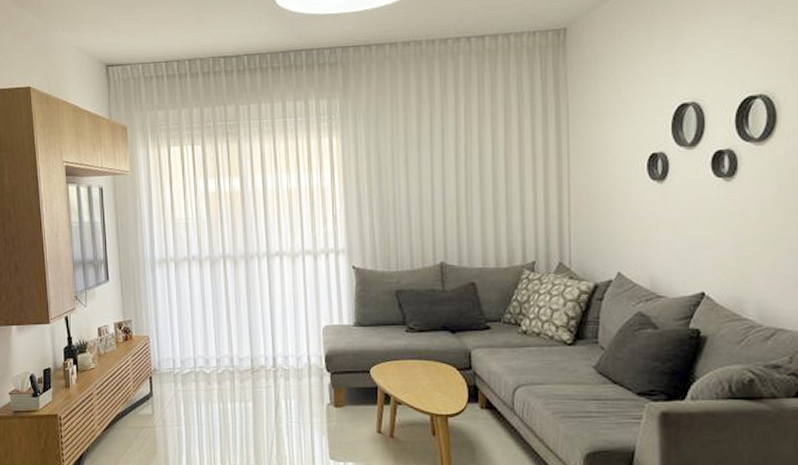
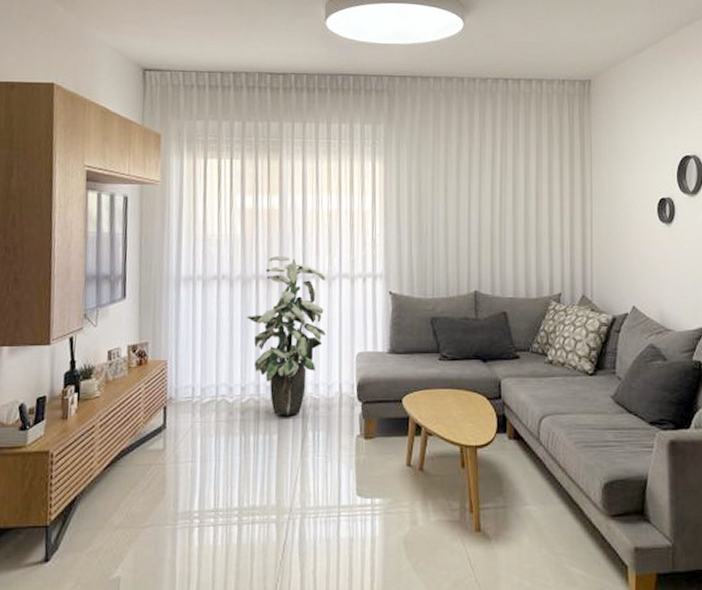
indoor plant: none [216,235,292,385] -> present [246,255,326,415]

